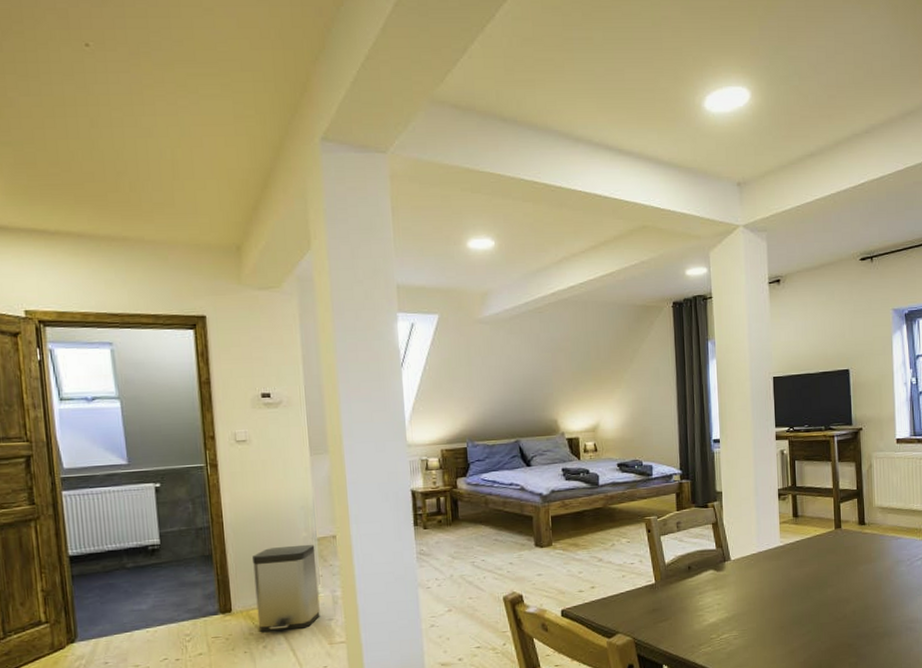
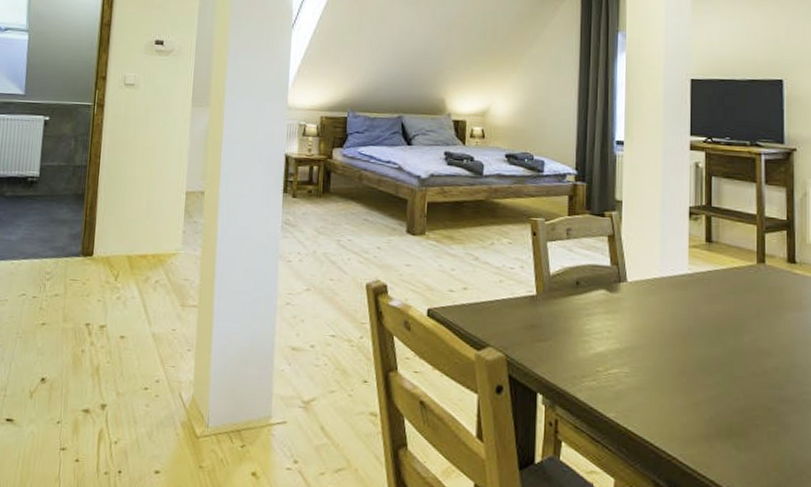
pedal bin: present [253,544,320,633] -> none [115,195,183,285]

